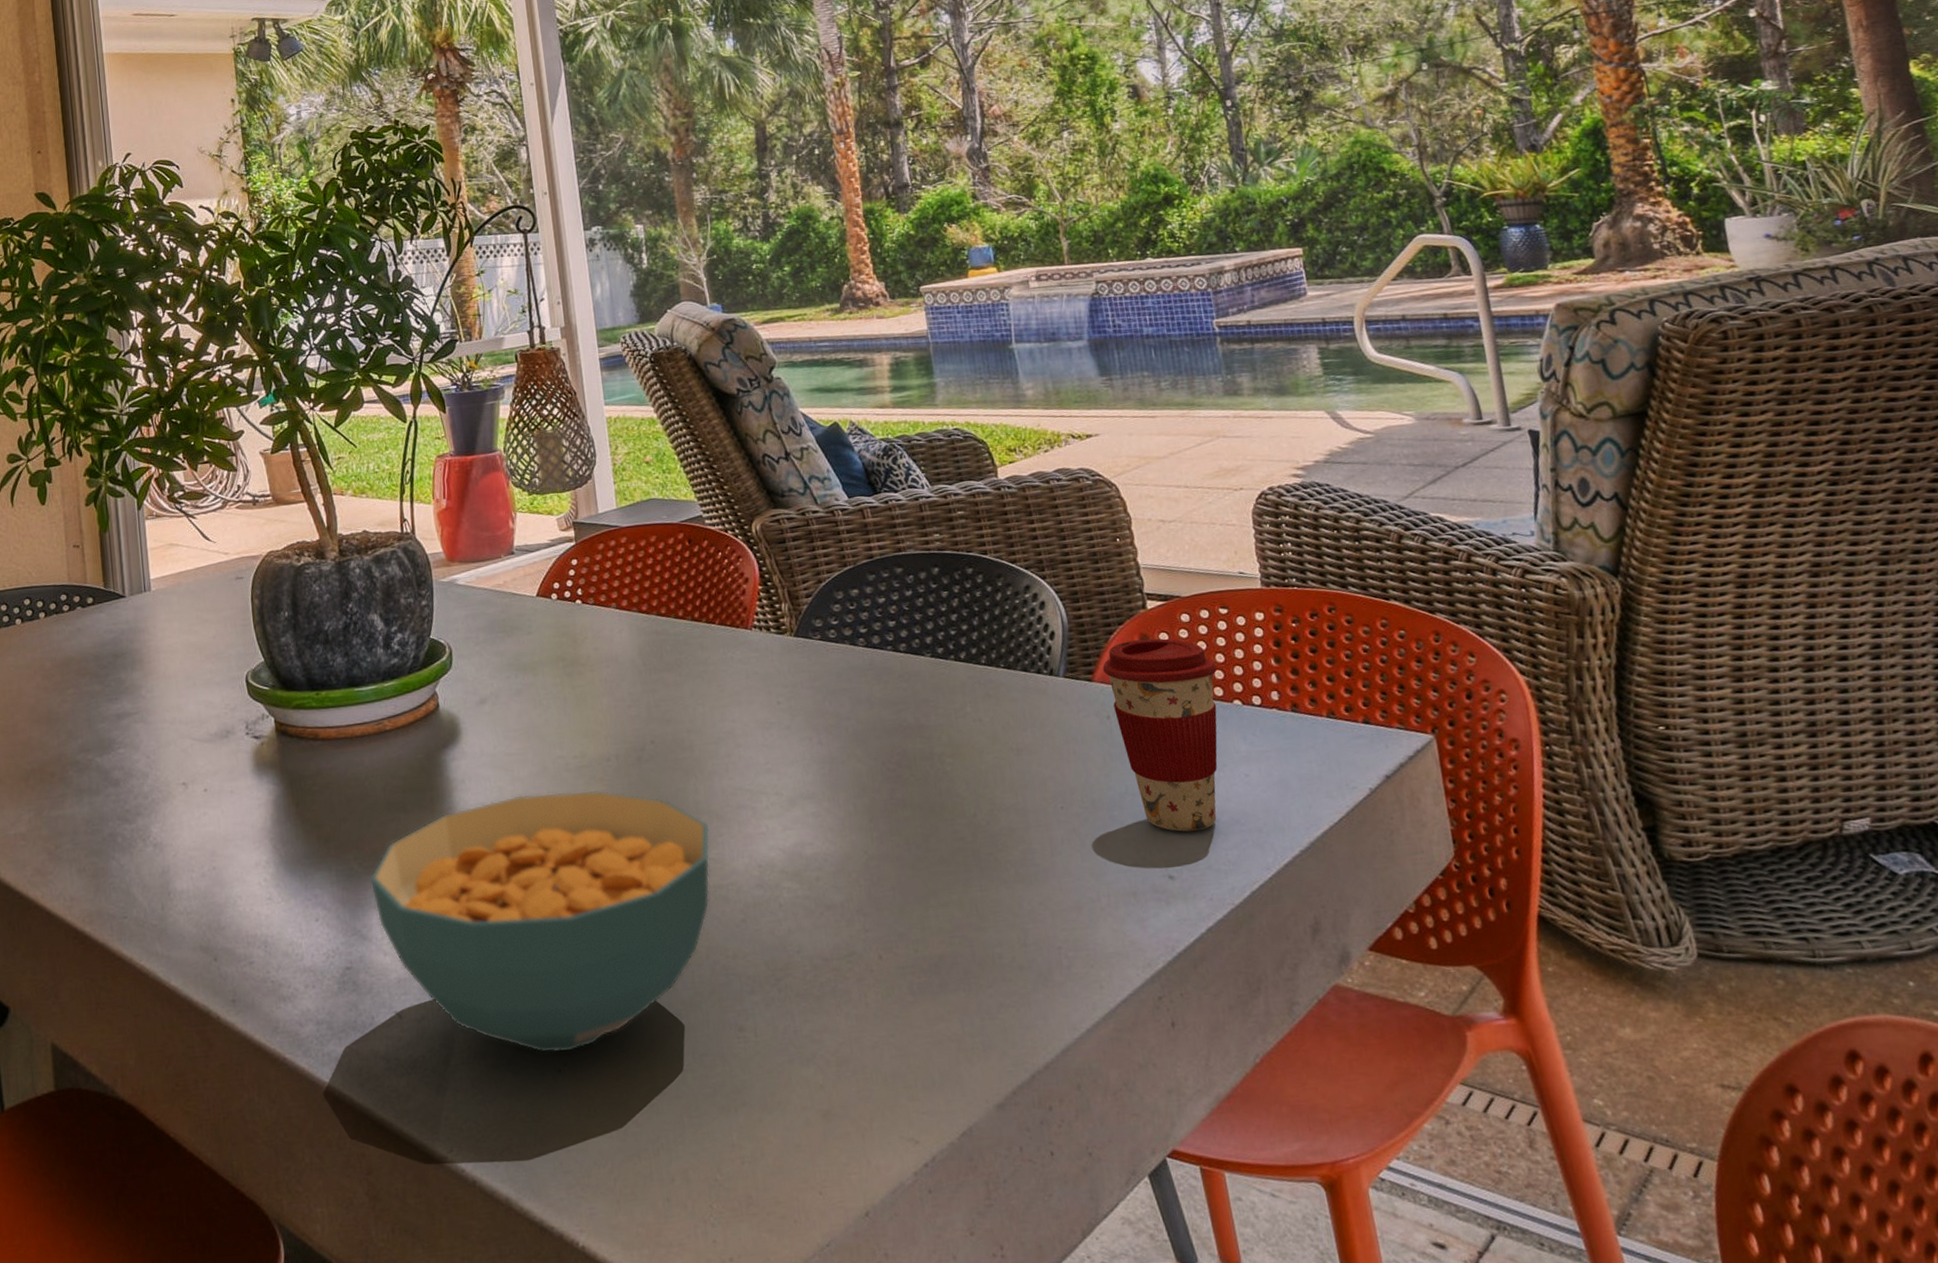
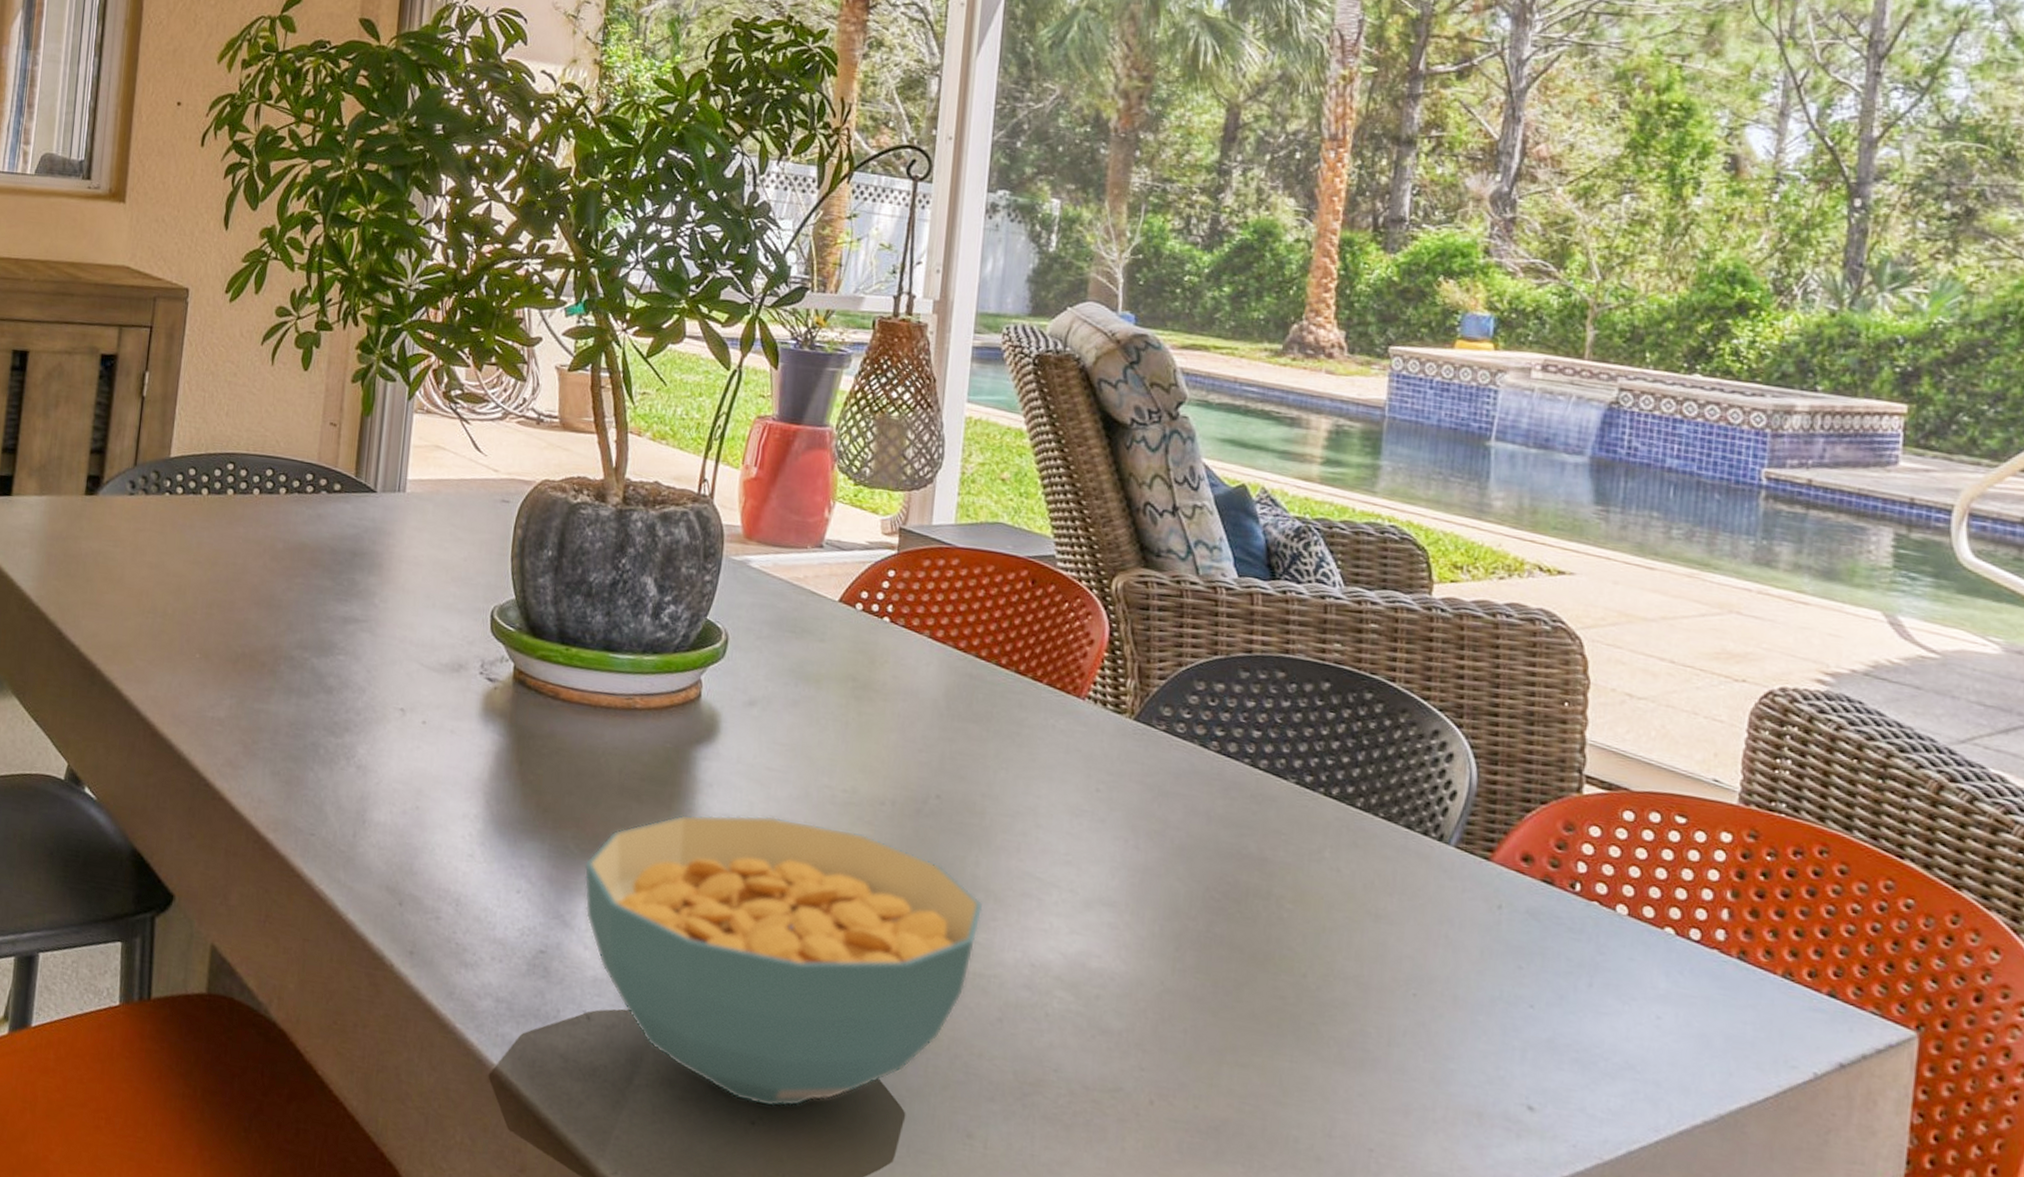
coffee cup: present [1103,638,1218,832] -> none [1507,825,1654,1066]

